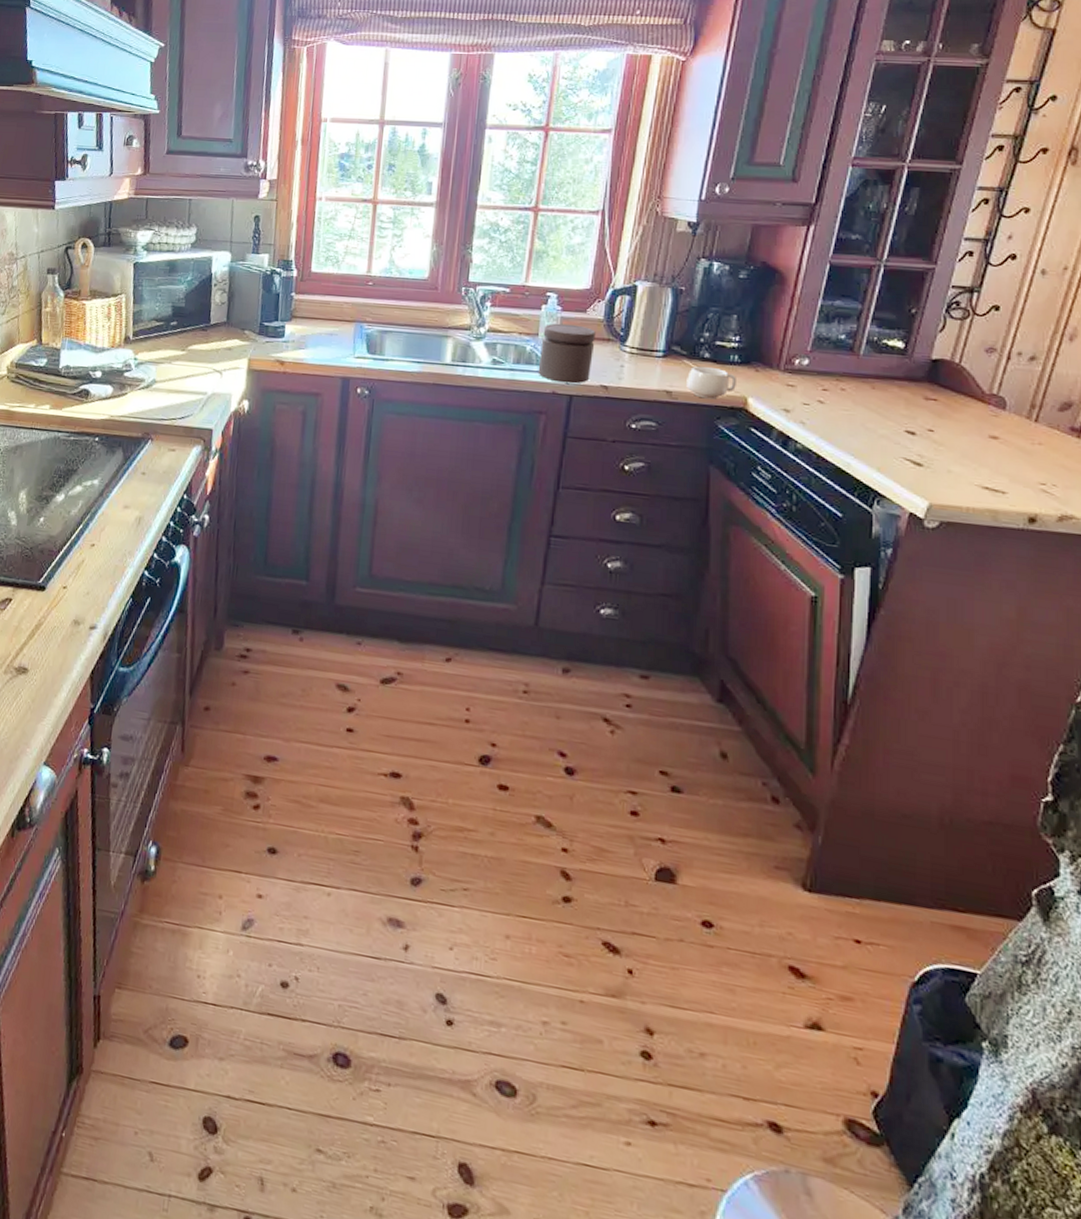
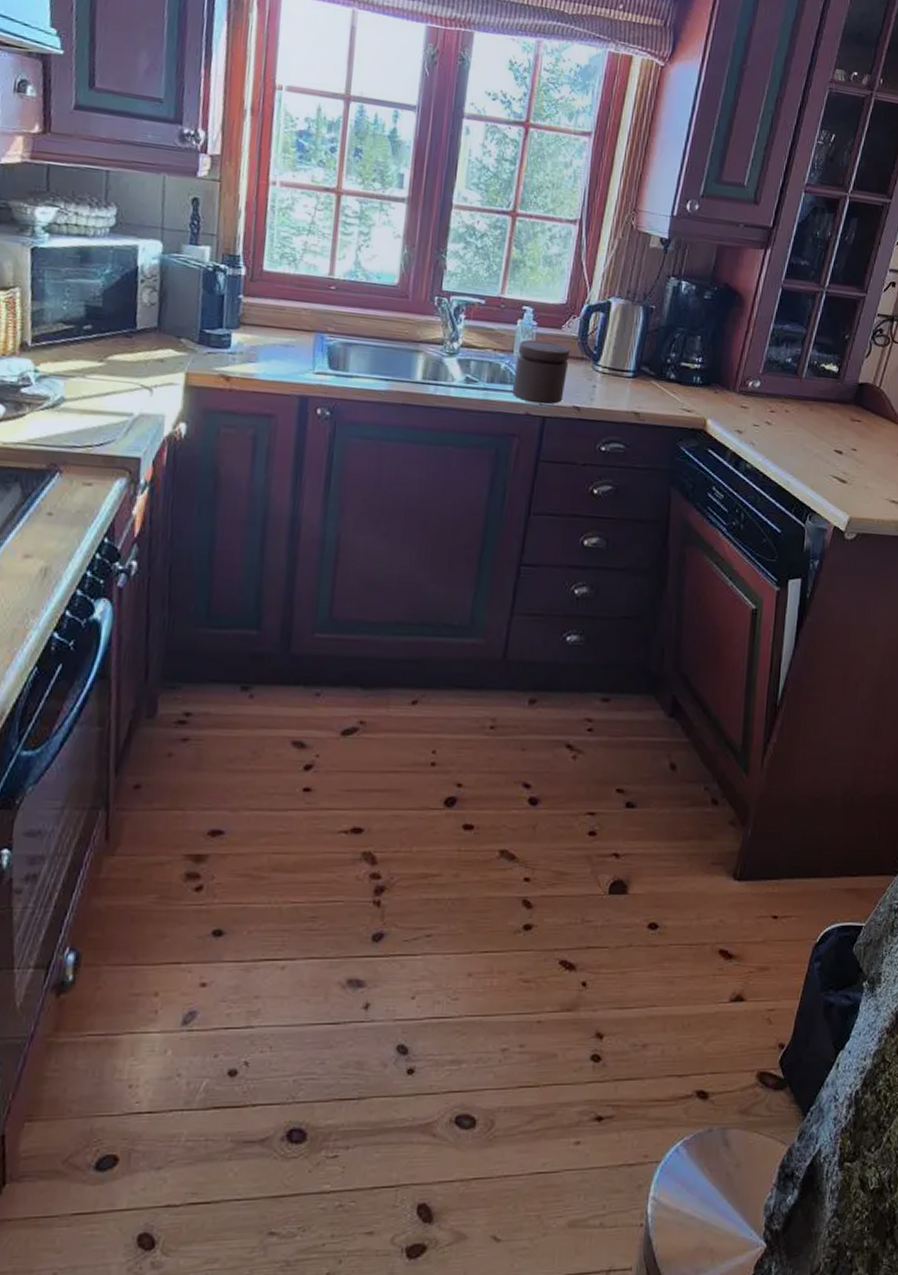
mug: present [686,366,736,399] -> none [653,387,698,421]

